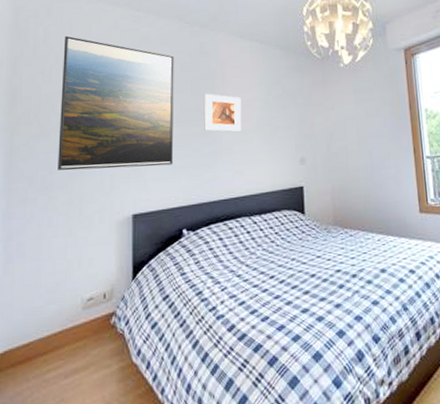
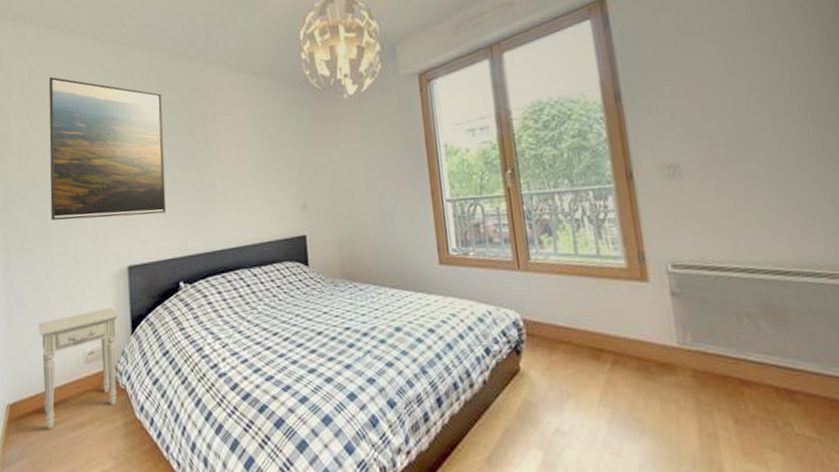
nightstand: none [36,254,122,377] -> present [38,308,120,429]
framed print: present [203,93,242,132] -> none [195,134,237,176]

